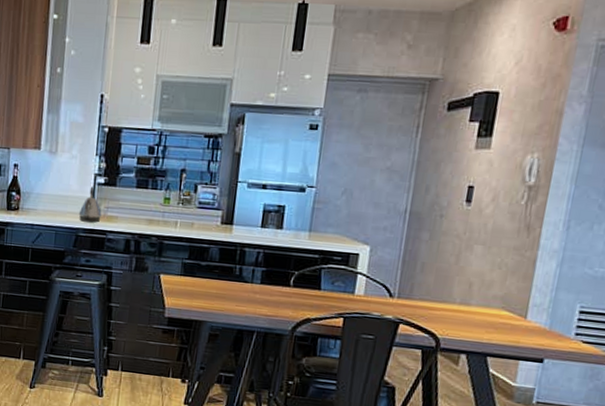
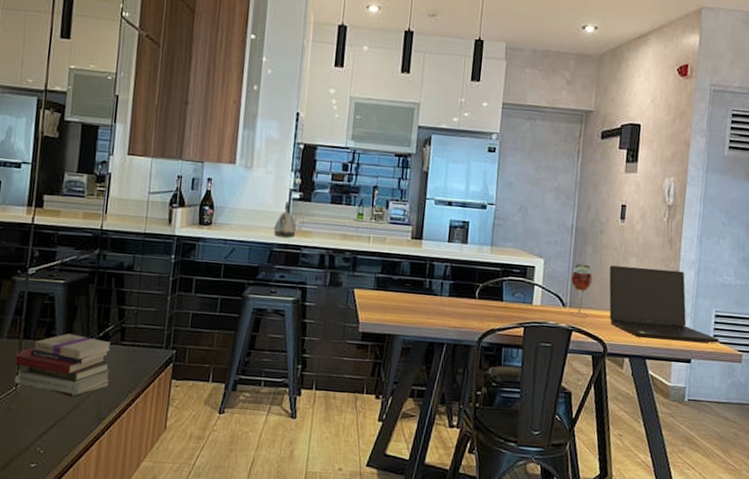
wineglass: none [398,251,428,310] -> present [570,263,593,318]
laptop: none [445,254,582,343] -> present [609,265,719,343]

